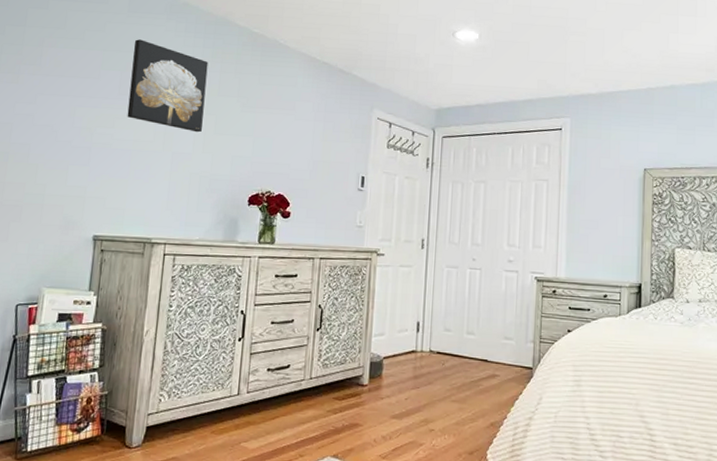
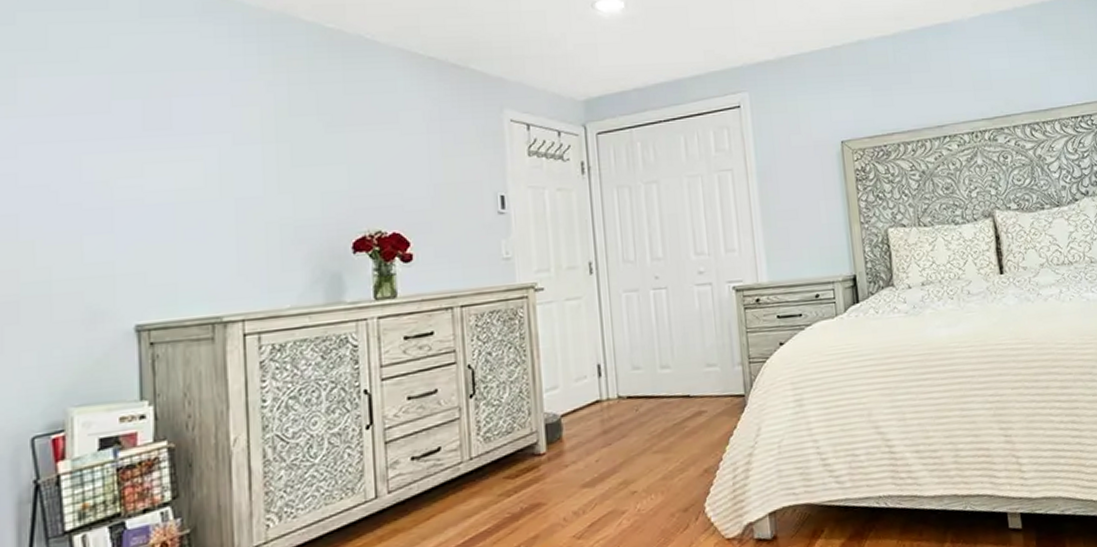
wall art: present [127,39,209,133] -> none [157,53,273,168]

